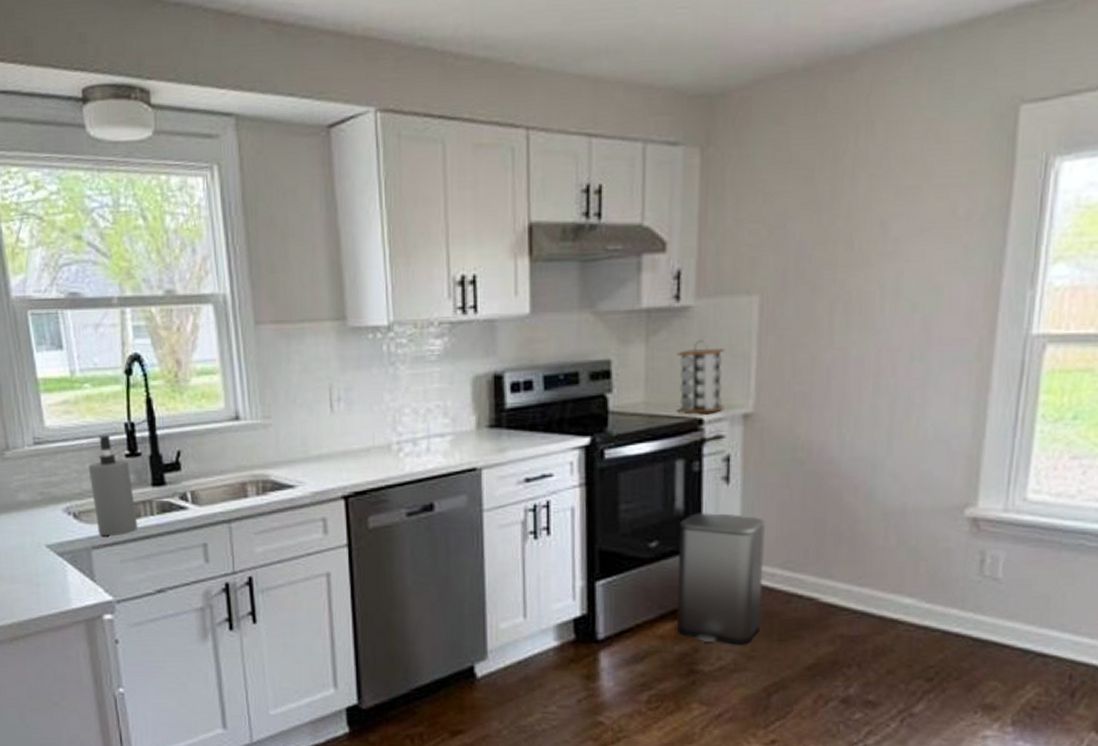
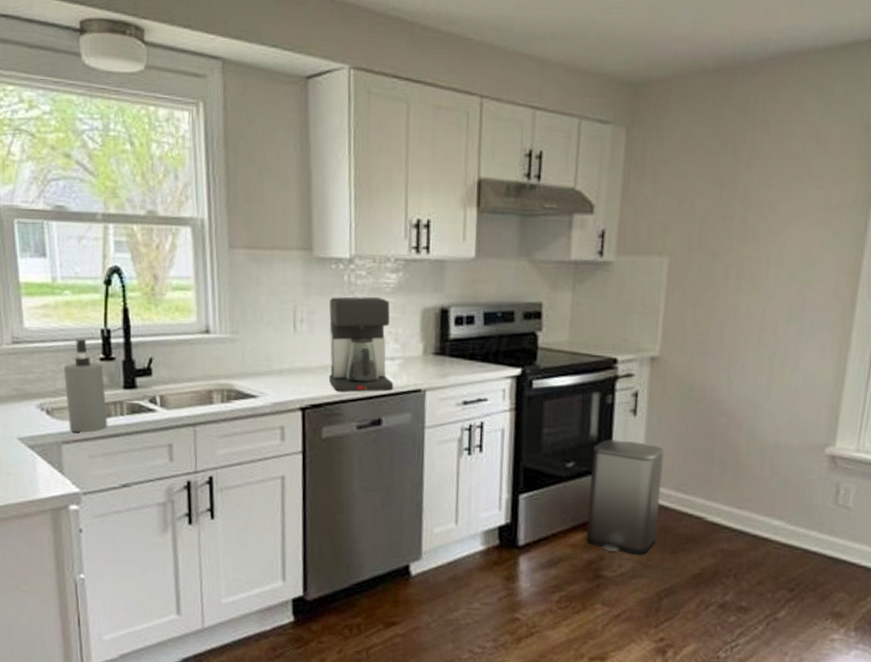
coffee maker: none [369,366,445,478] -> present [328,296,394,394]
spice rack: present [676,338,725,413] -> none [595,290,638,354]

